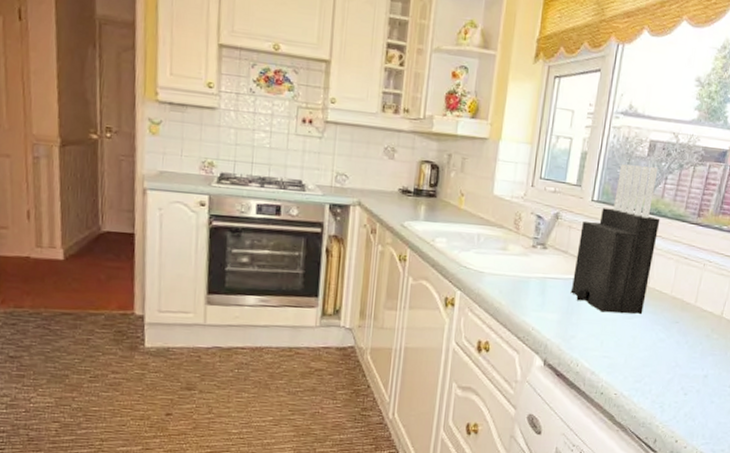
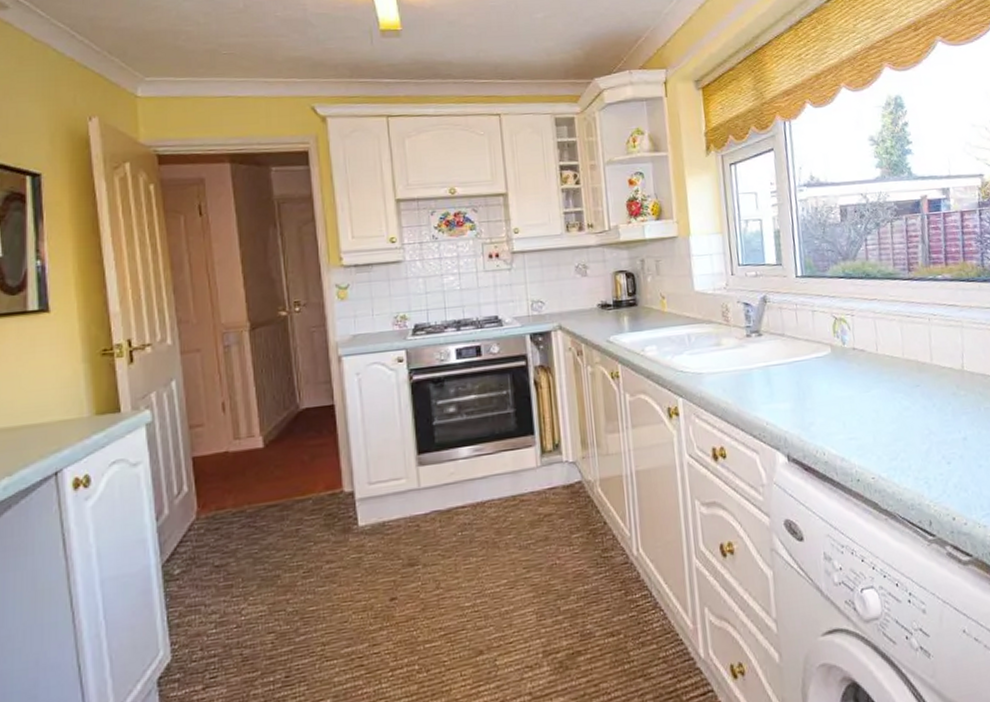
knife block: present [571,164,661,314] -> none [792,230,879,391]

